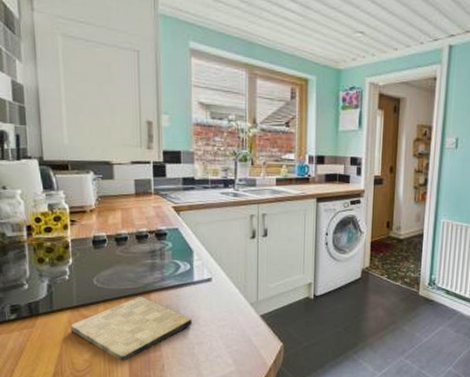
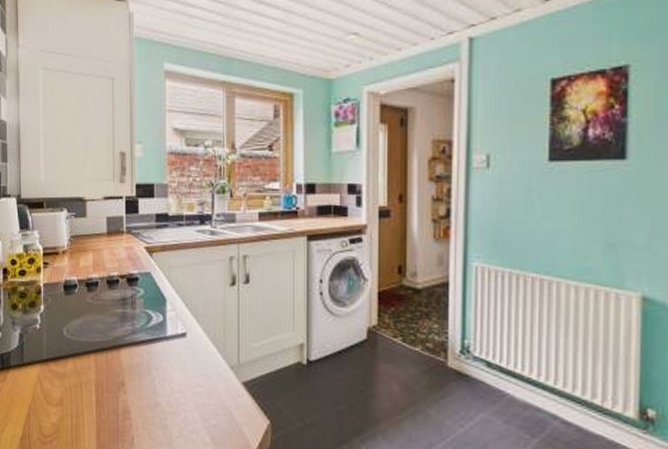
cutting board: present [70,297,192,361] -> none [39,352,164,428]

